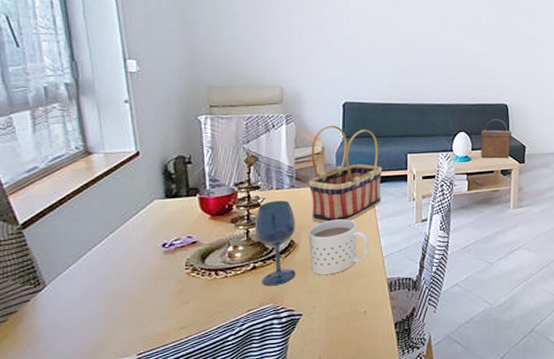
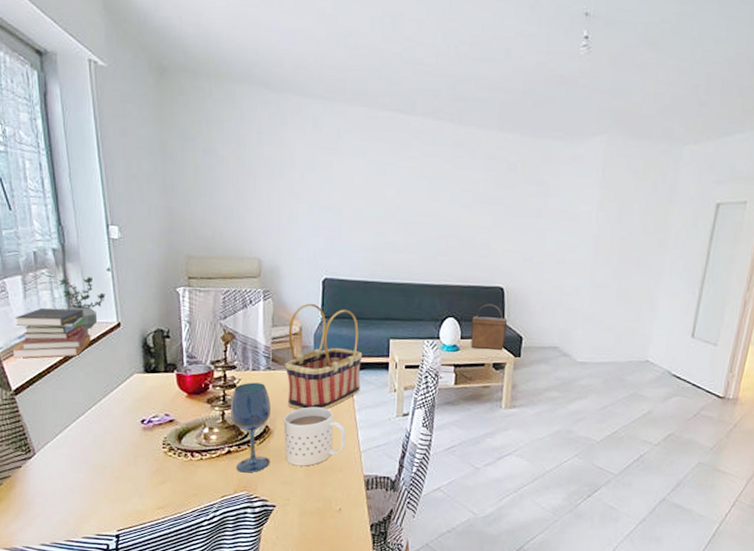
books: none [19,141,108,192] -> present [12,308,91,359]
potted plant: none [72,109,123,160] -> present [59,277,106,330]

